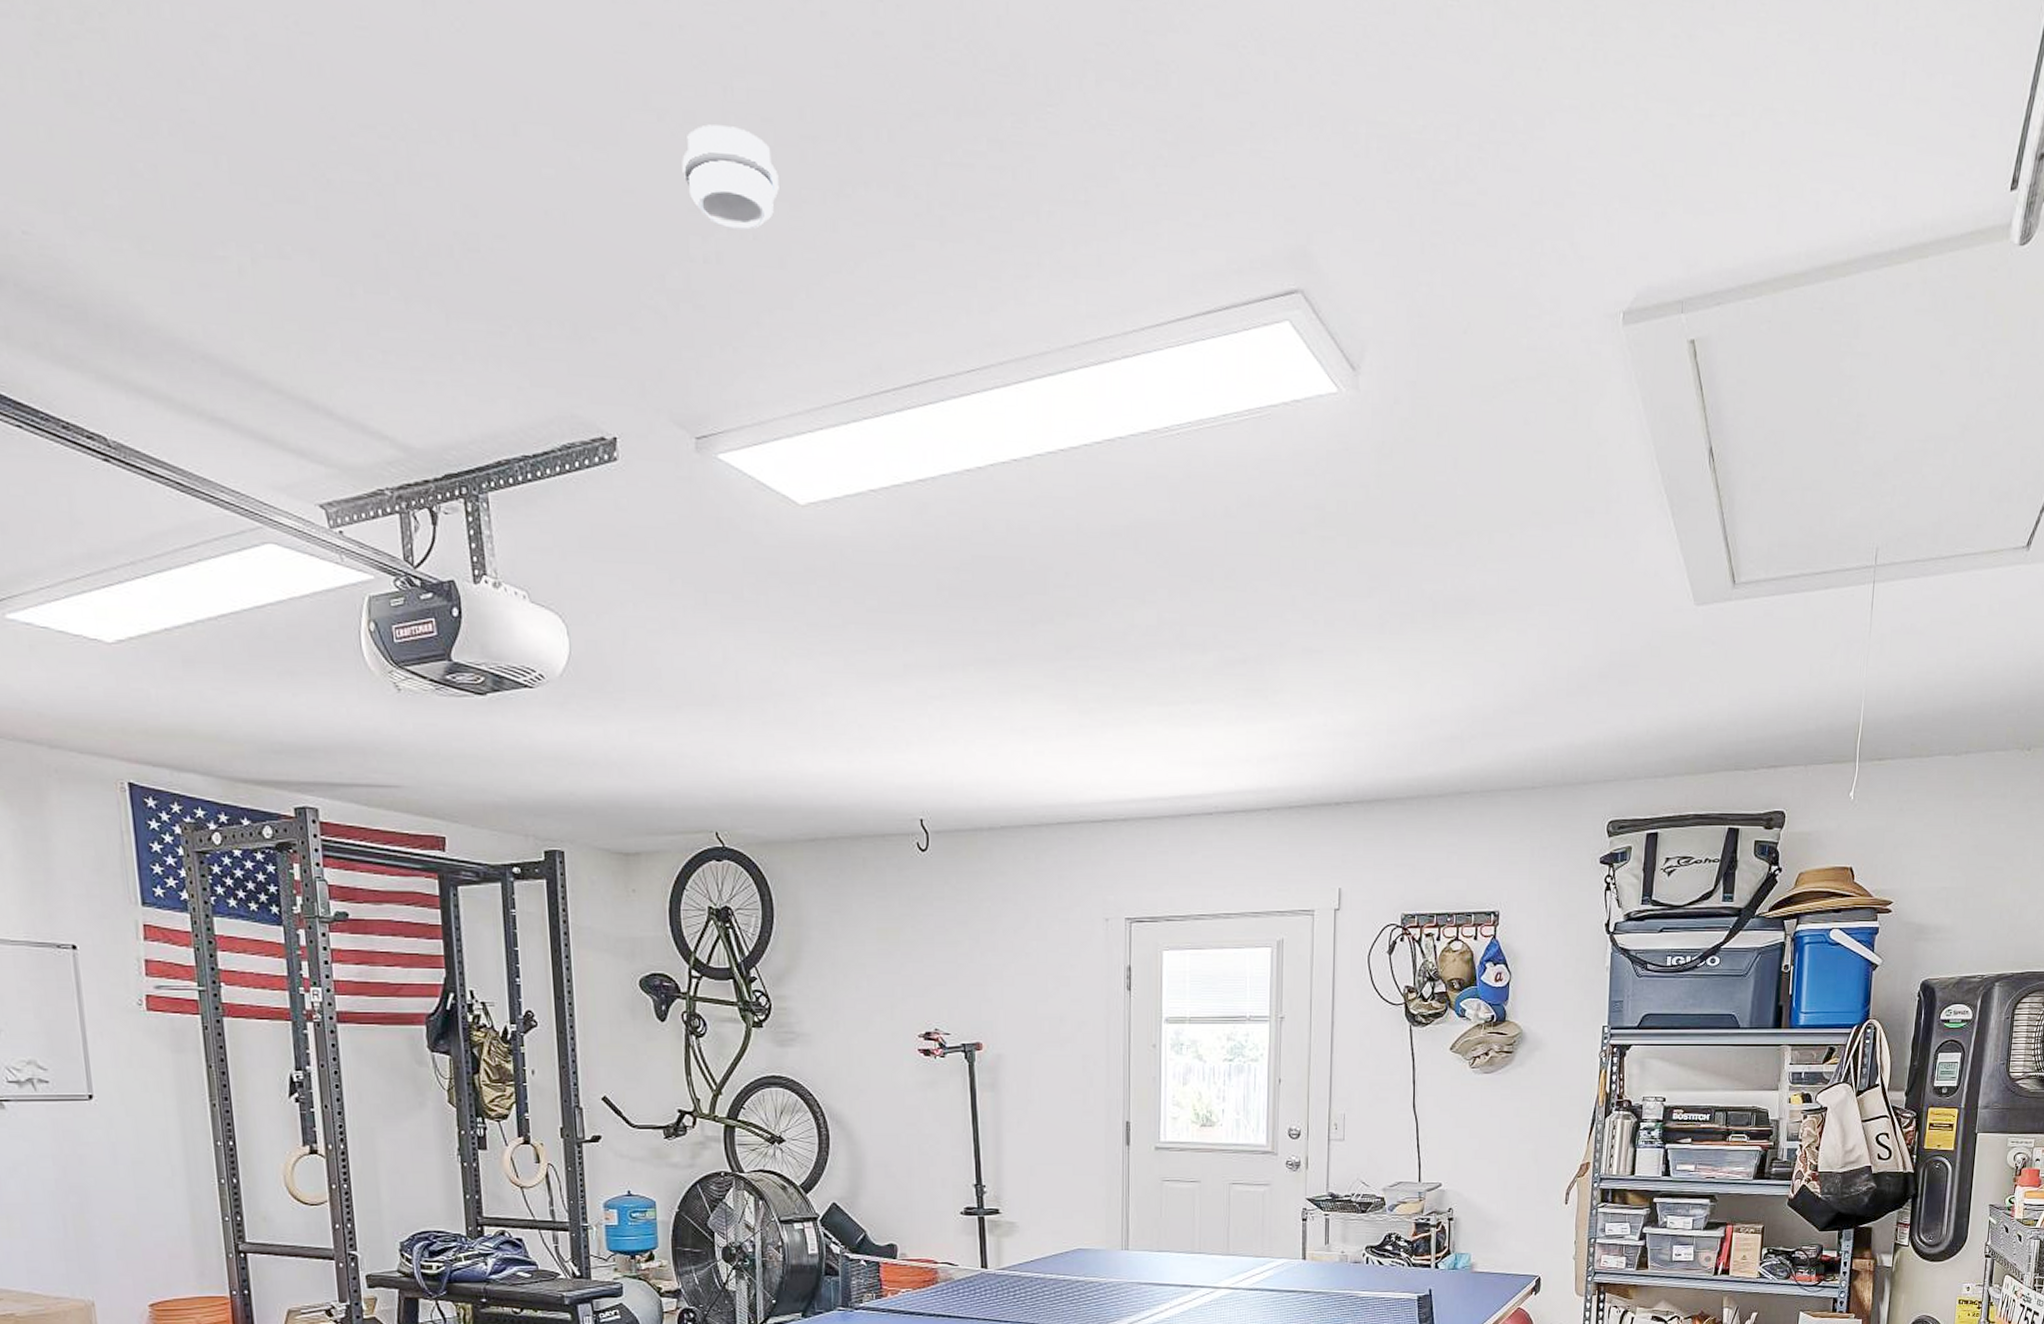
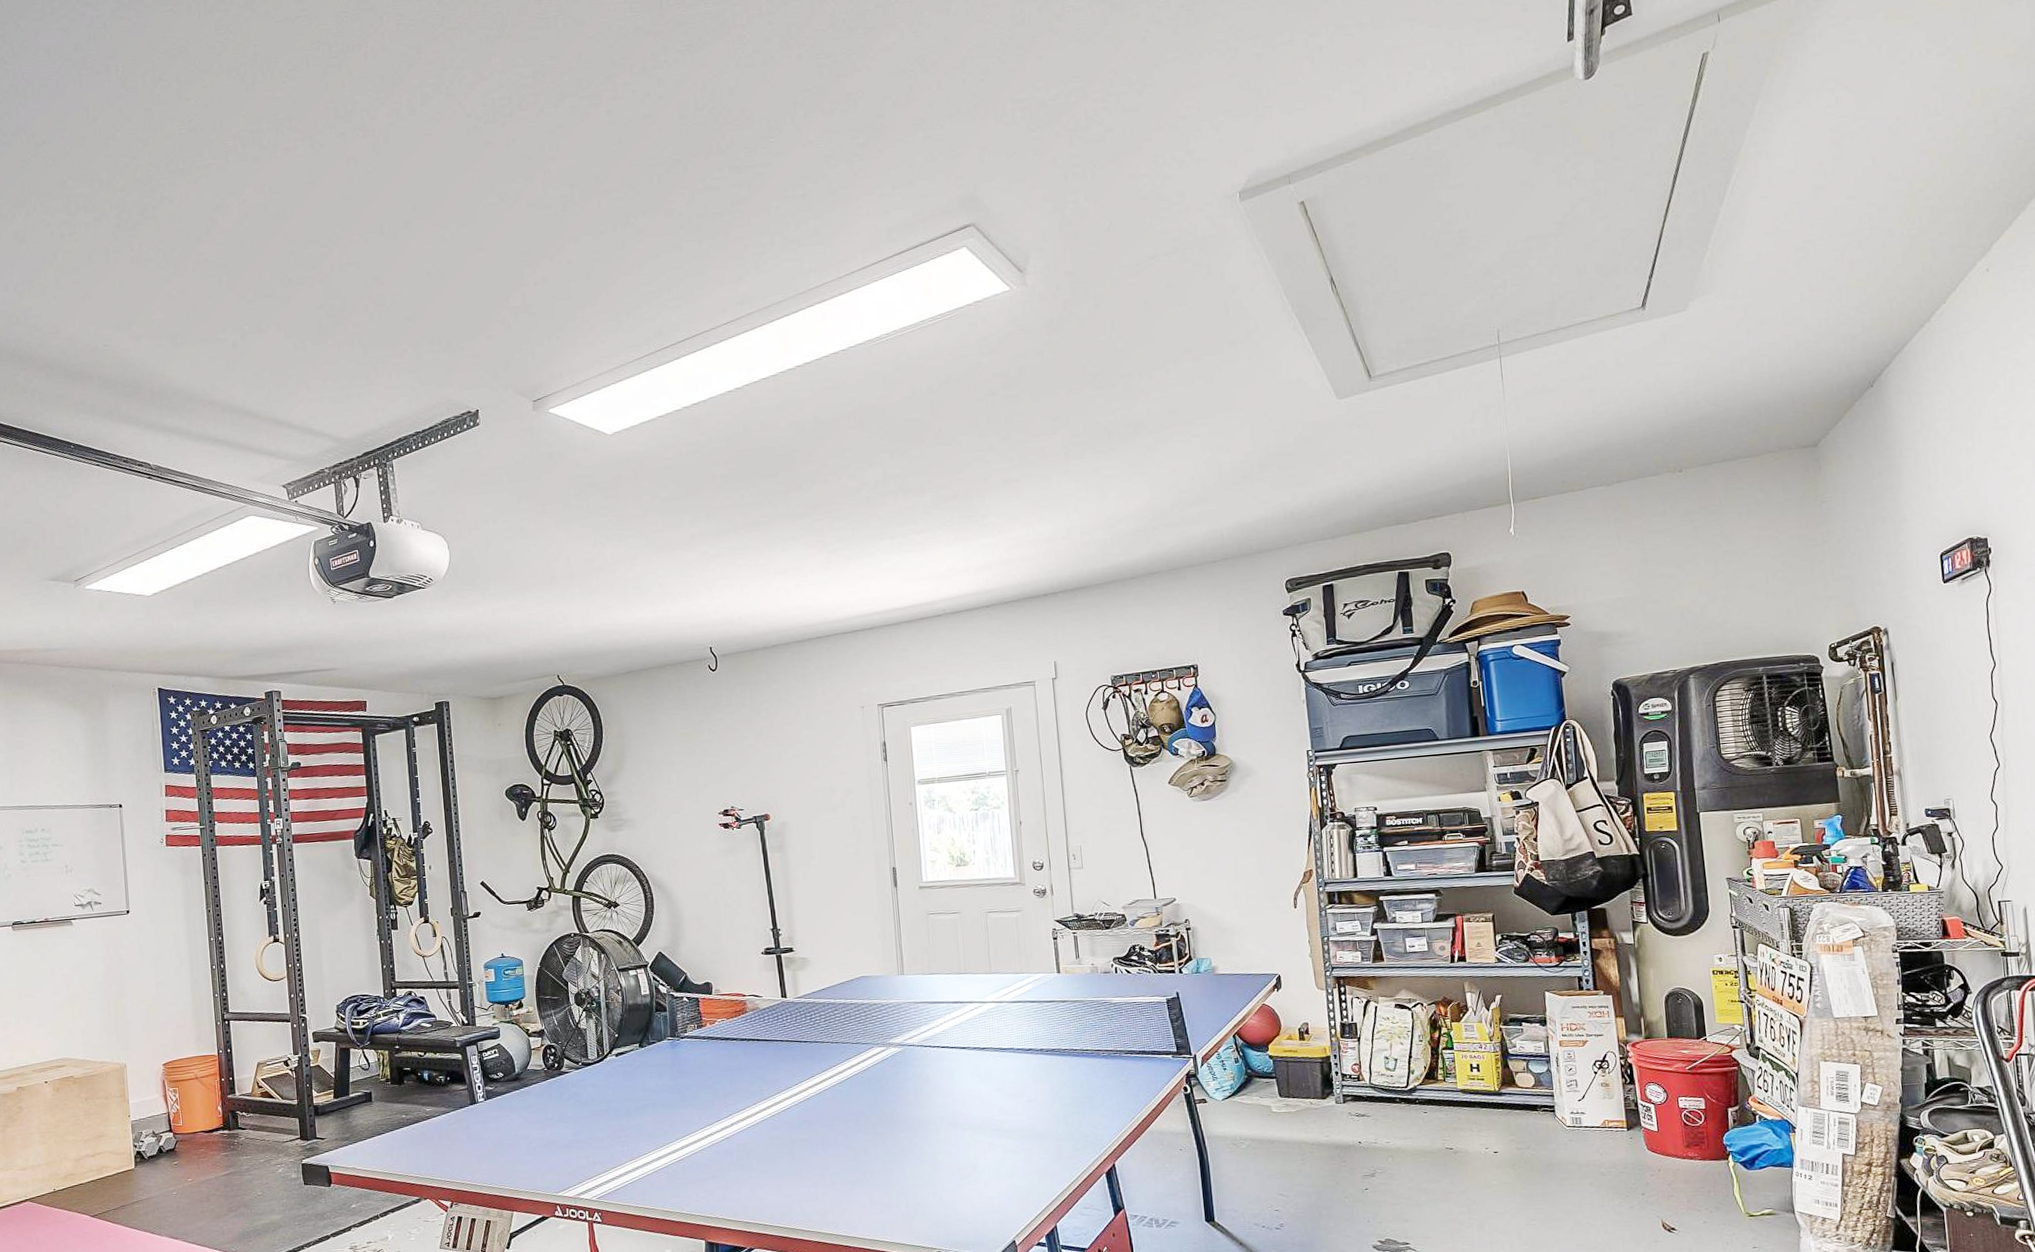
smoke detector: present [682,124,779,231] -> none [517,194,584,260]

